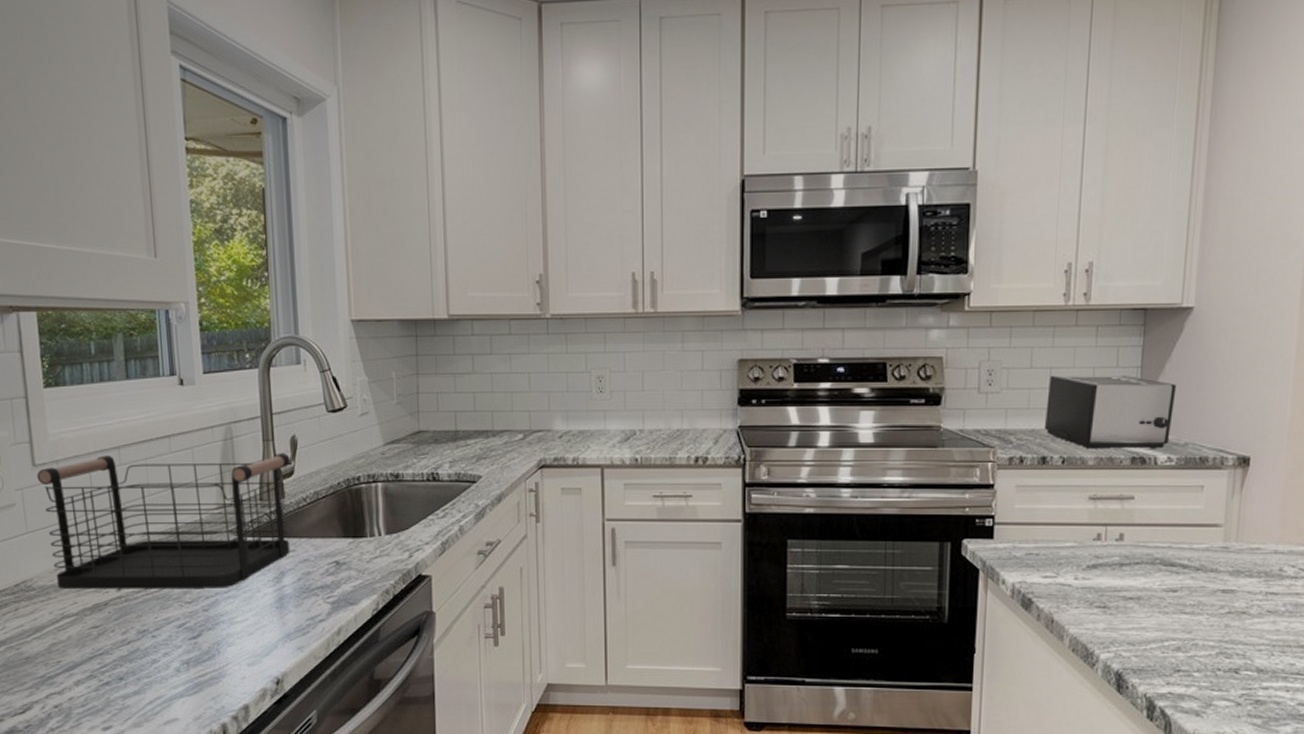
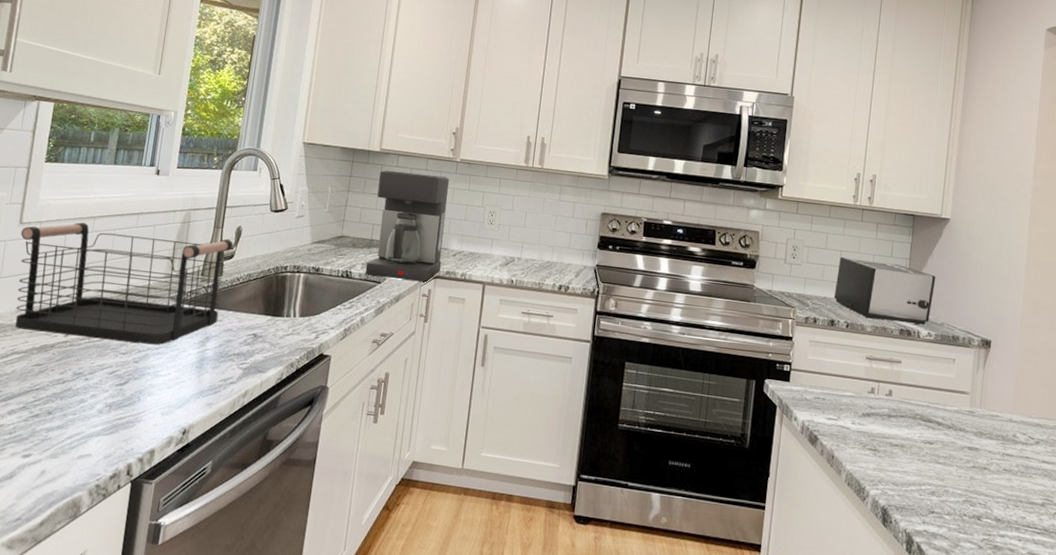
coffee maker: none [452,340,547,475] -> present [365,170,449,282]

